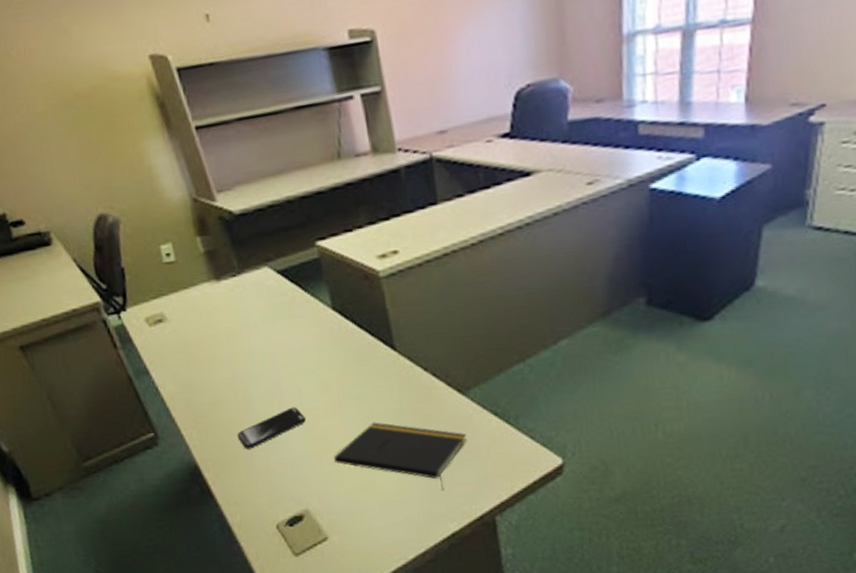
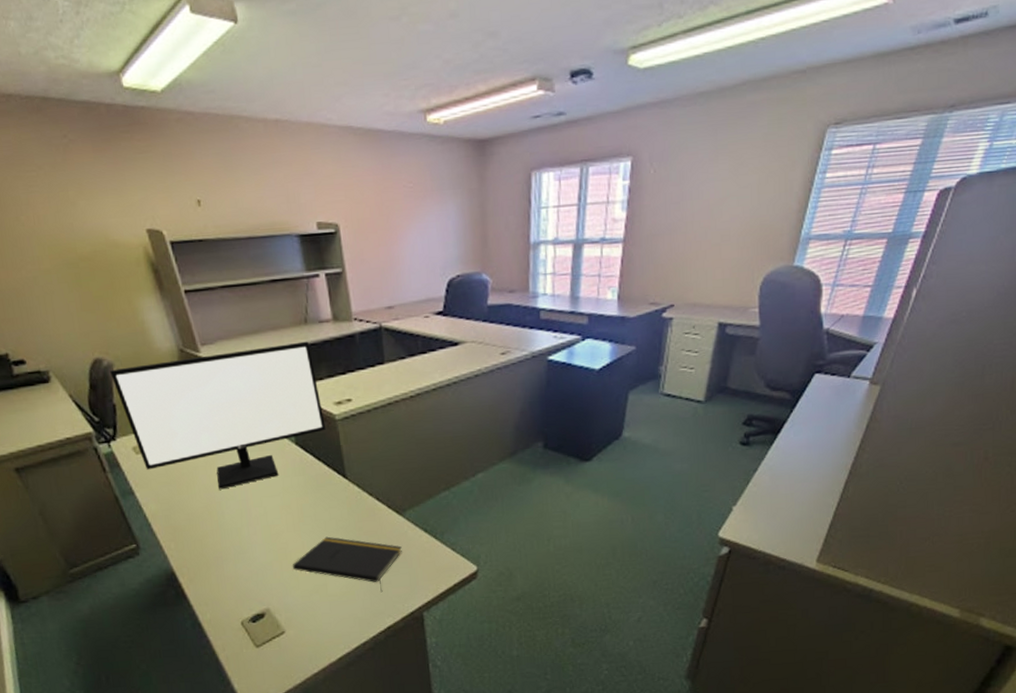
monitor: none [116,180,368,367] -> present [110,341,326,490]
smartphone: present [237,407,306,449] -> none [210,523,270,559]

